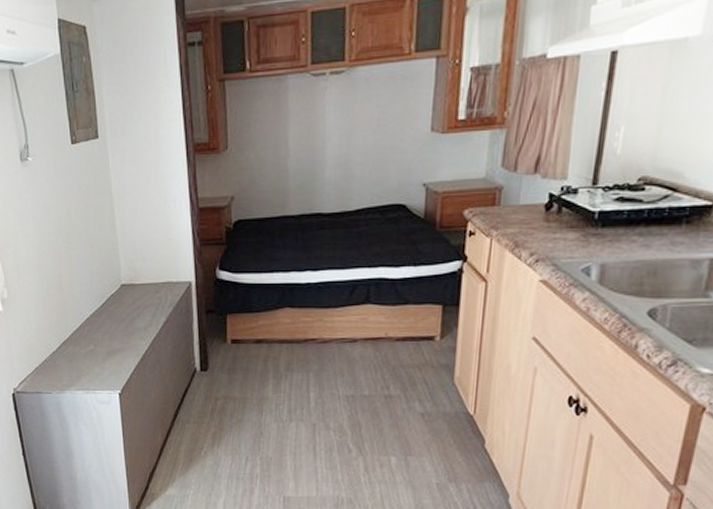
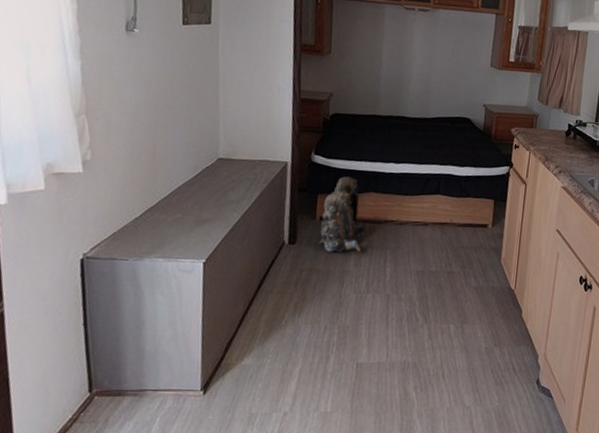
backpack: none [231,292,284,378] -> present [318,176,367,253]

